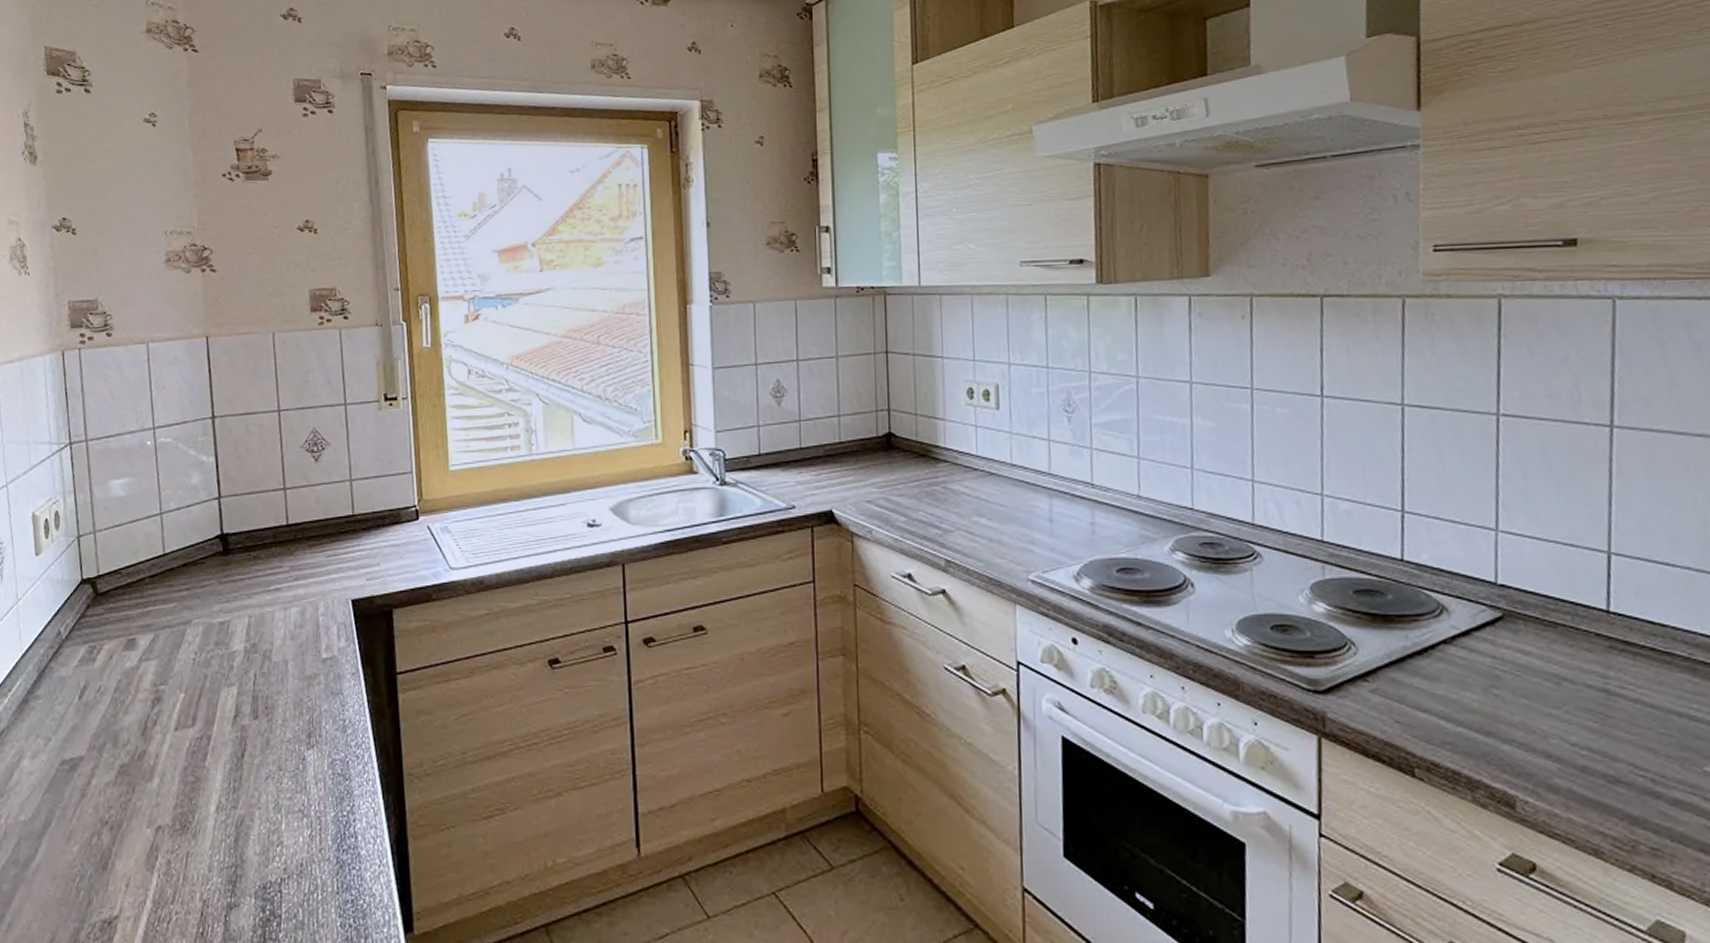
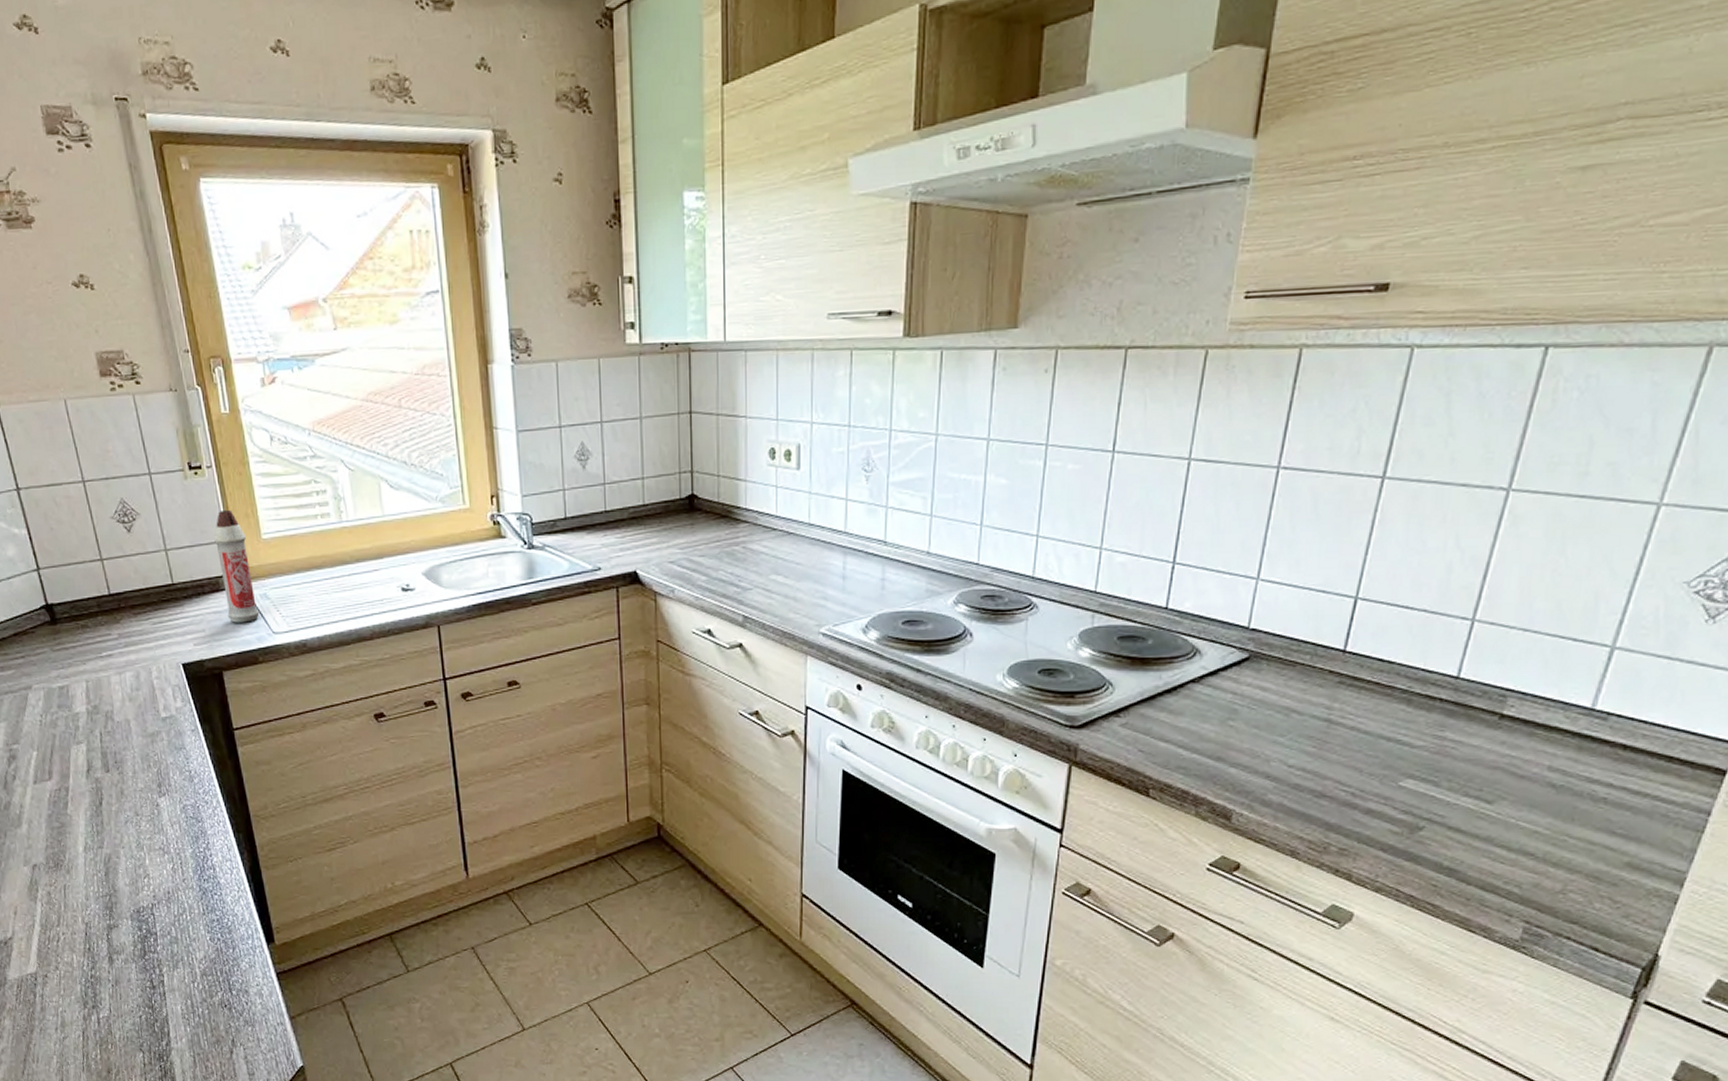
spray bottle: none [400,440,439,557] -> present [213,509,260,623]

